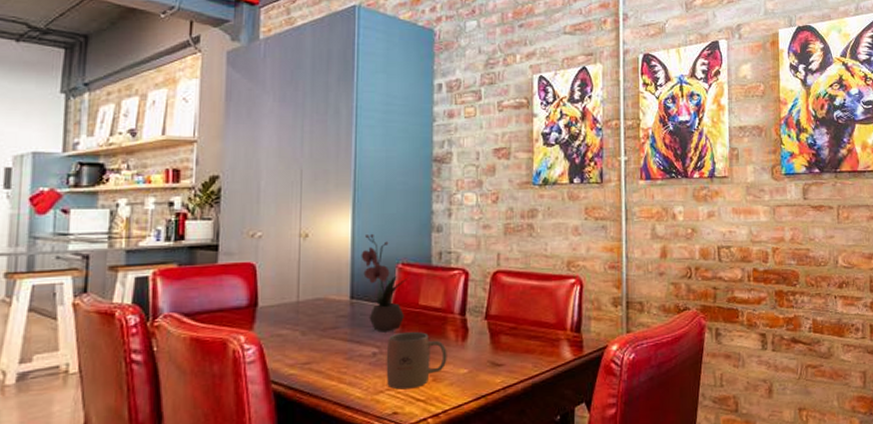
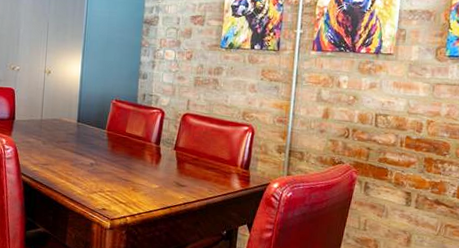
flower arrangement: present [361,233,409,333] -> none [86,75,120,150]
mug: present [386,332,447,390] -> none [99,151,144,194]

